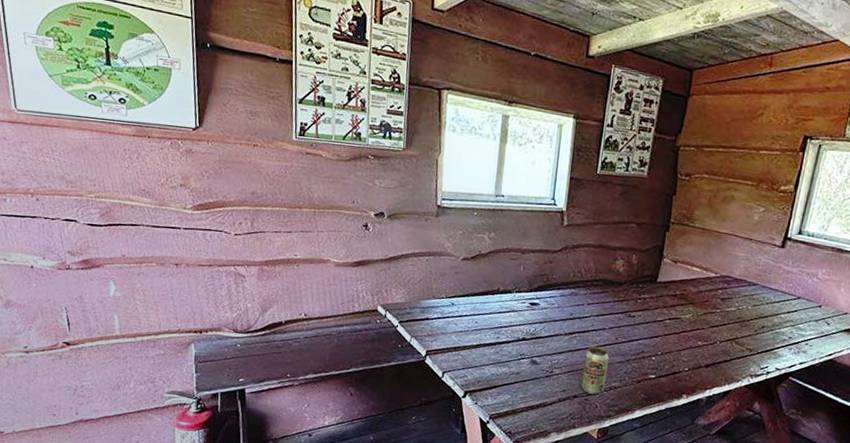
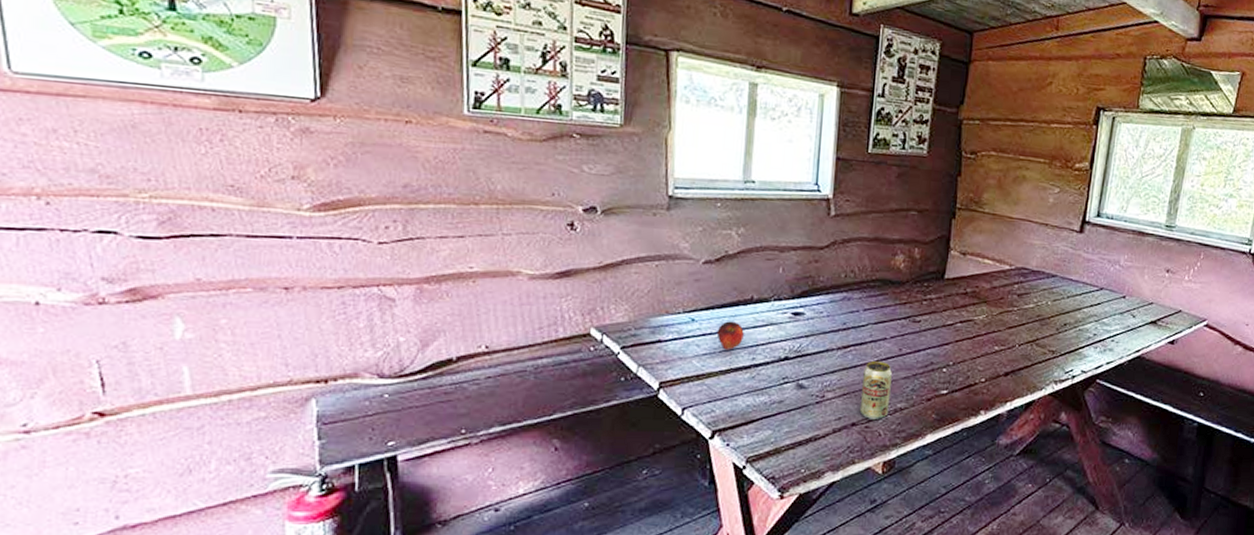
apple: none [470,306,492,330] -> present [716,321,744,350]

